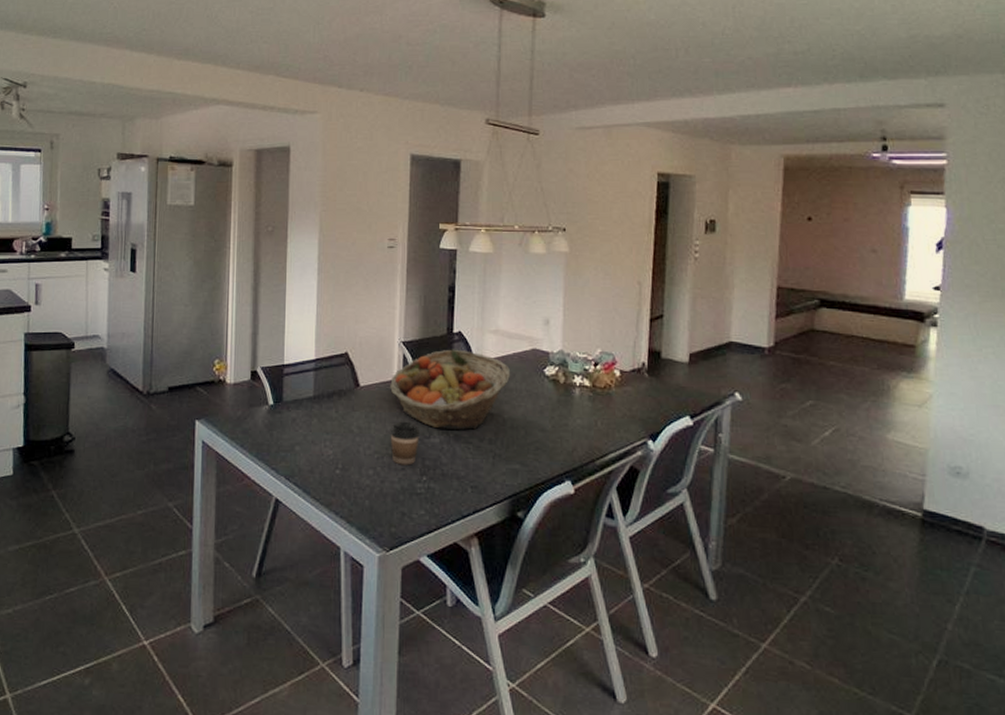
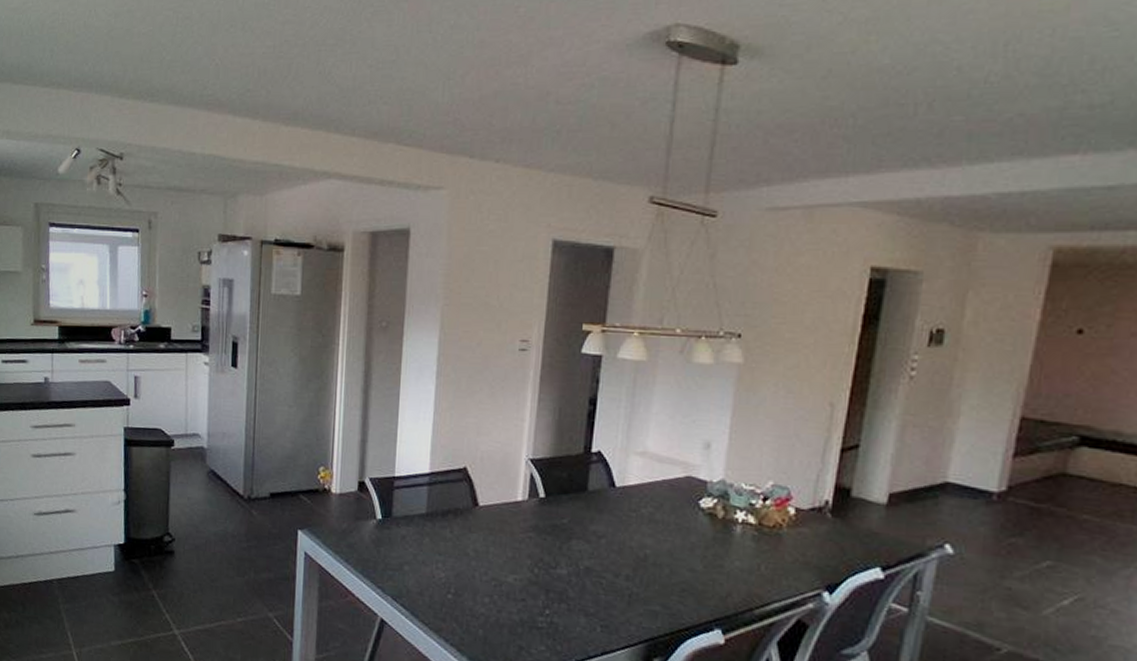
fruit basket: present [390,349,511,430] -> none [513,470,658,564]
coffee cup: present [390,421,419,465] -> none [510,547,545,596]

